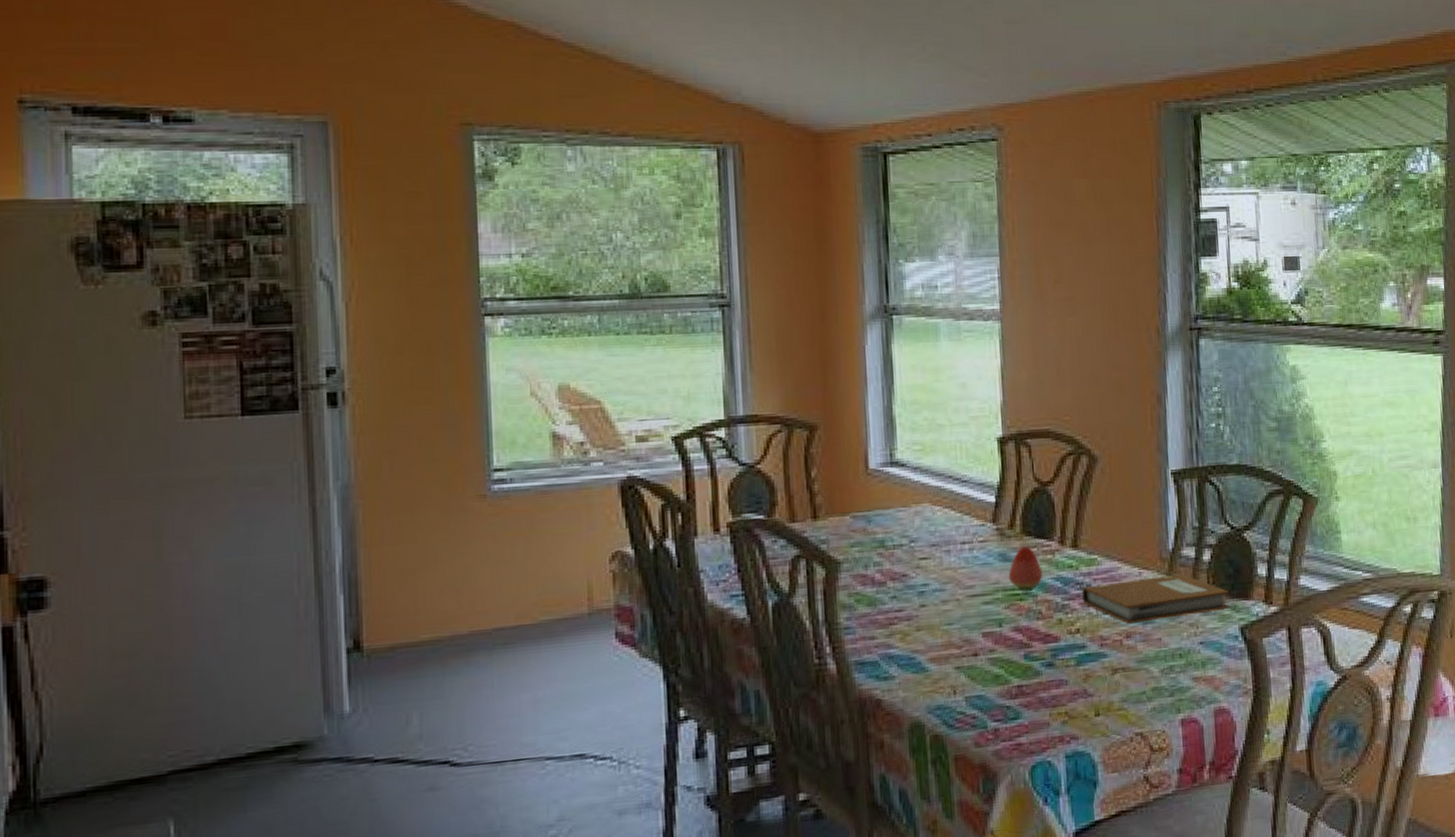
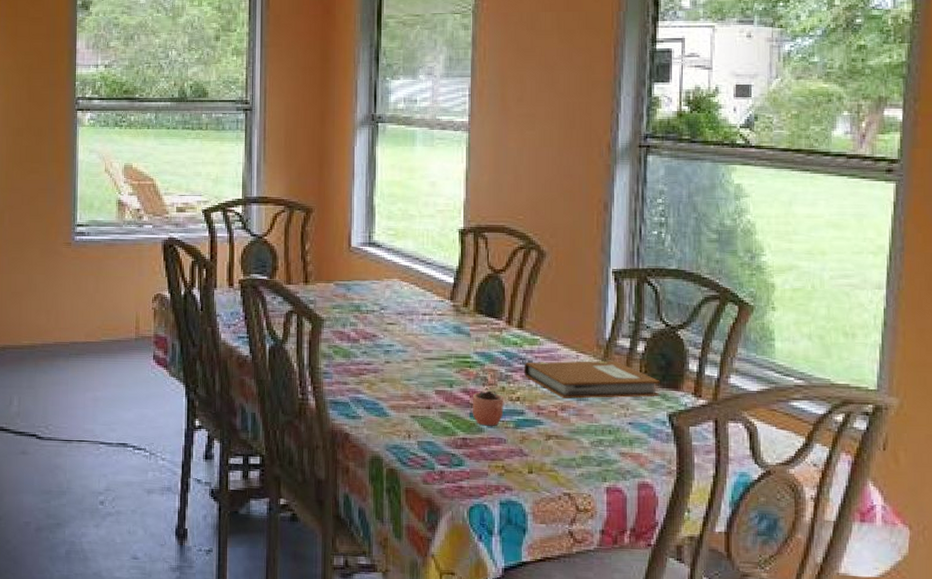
fruit: present [1008,546,1043,593] -> none [461,322,491,361]
cocoa: none [1026,604,1063,668] -> present [472,372,503,426]

